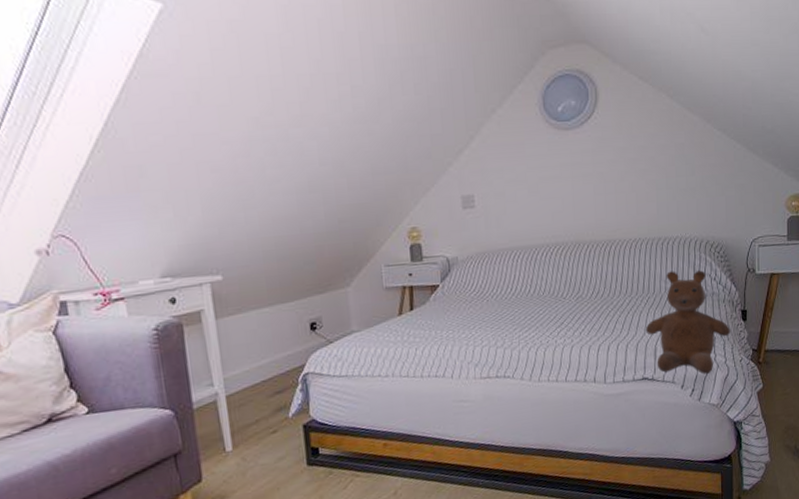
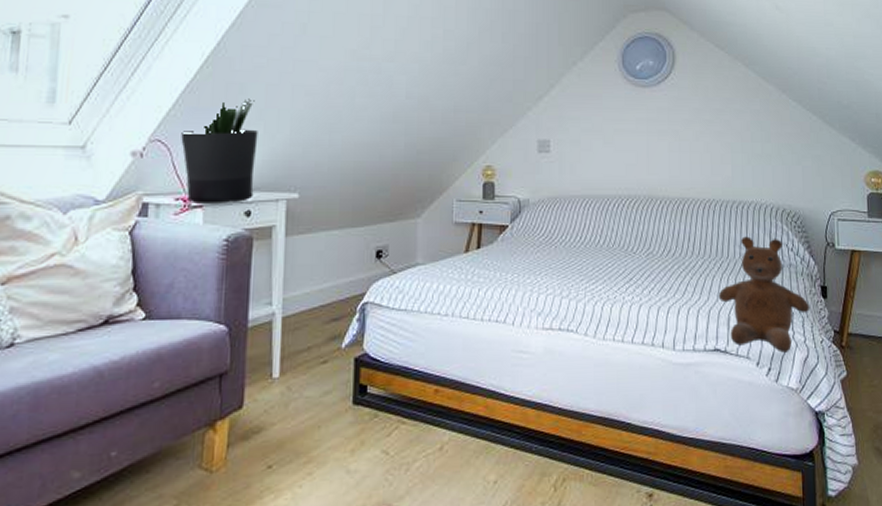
planter: none [85,181,175,298] -> present [181,98,258,205]

